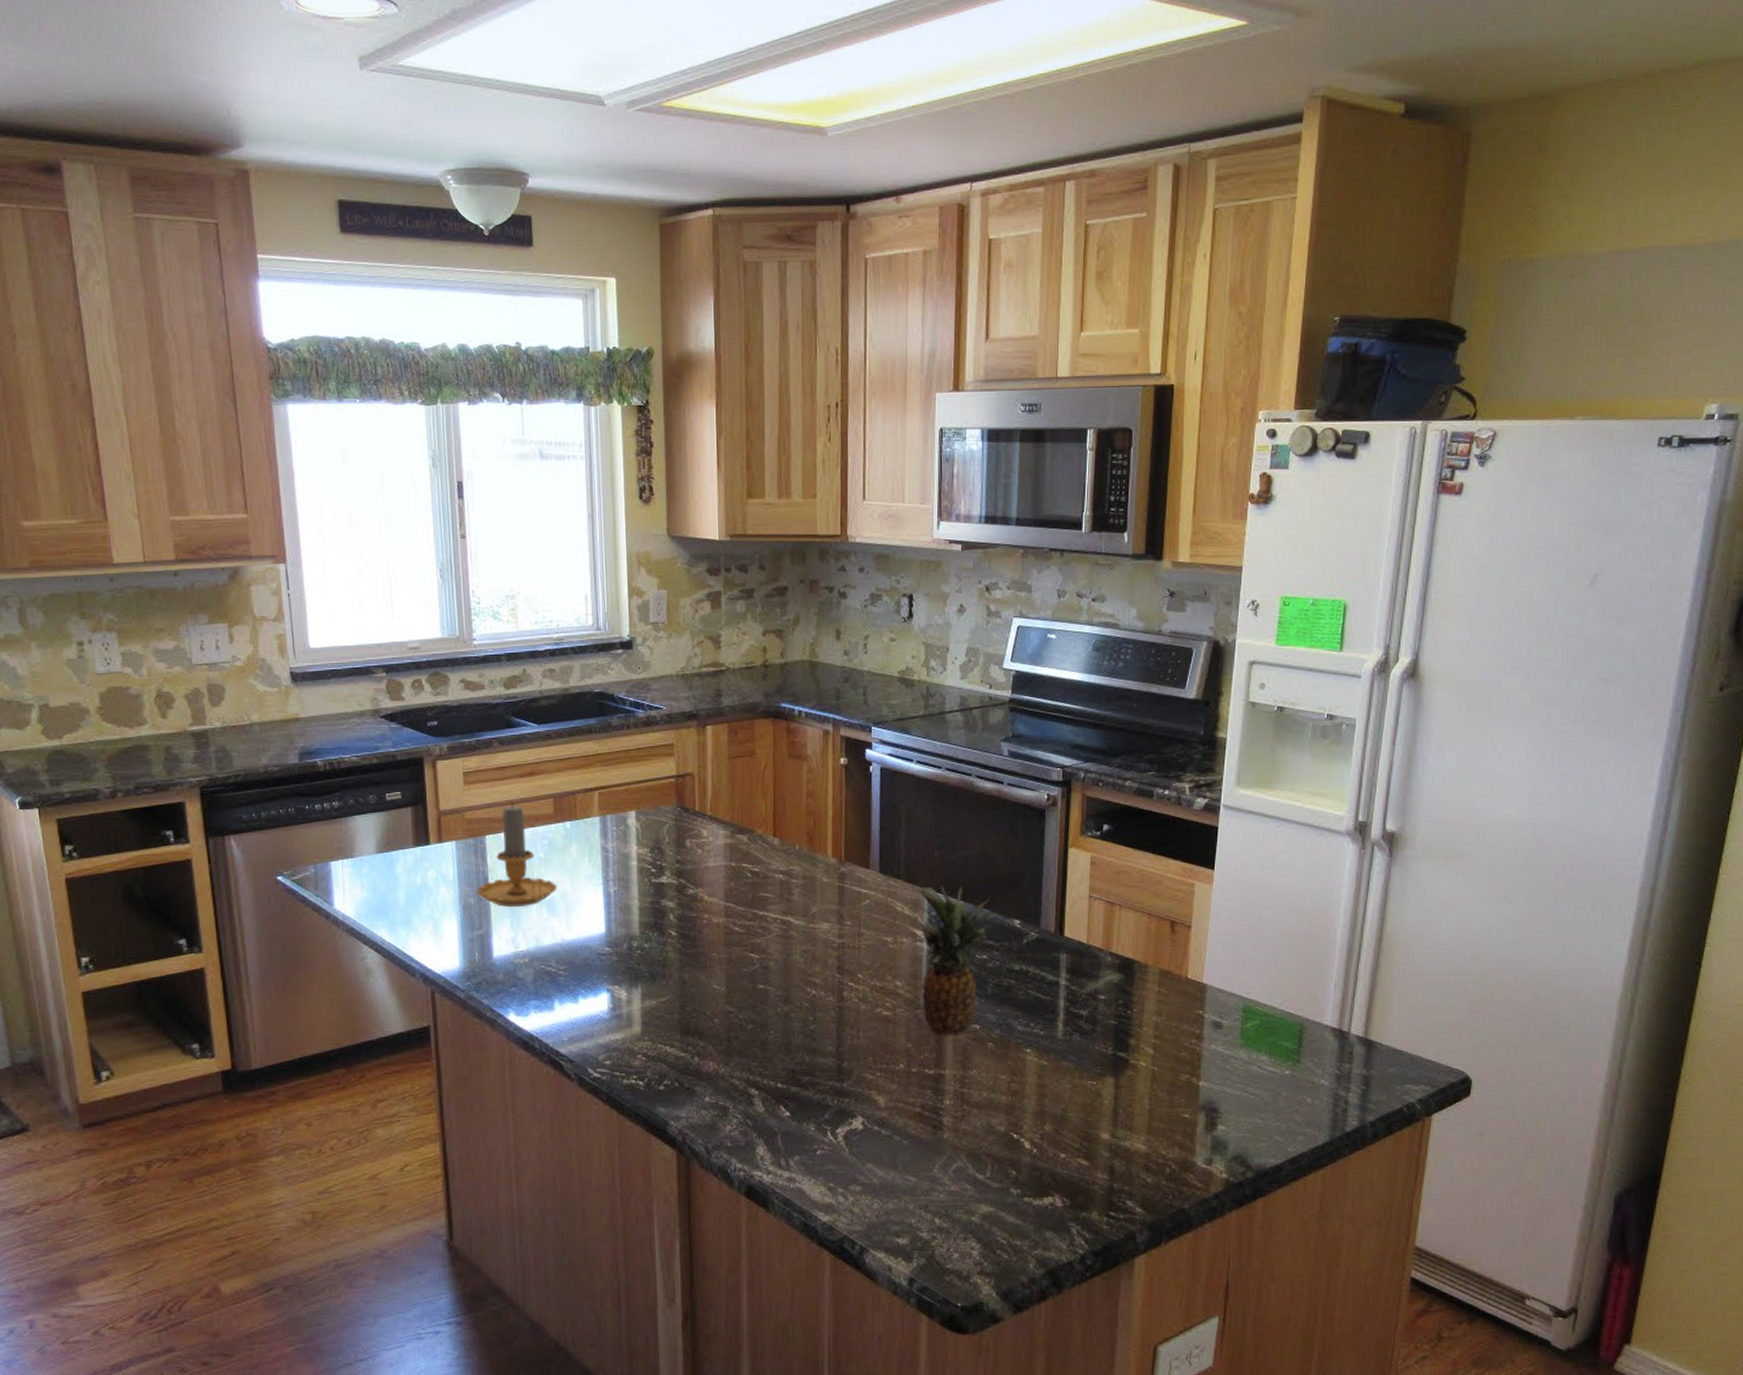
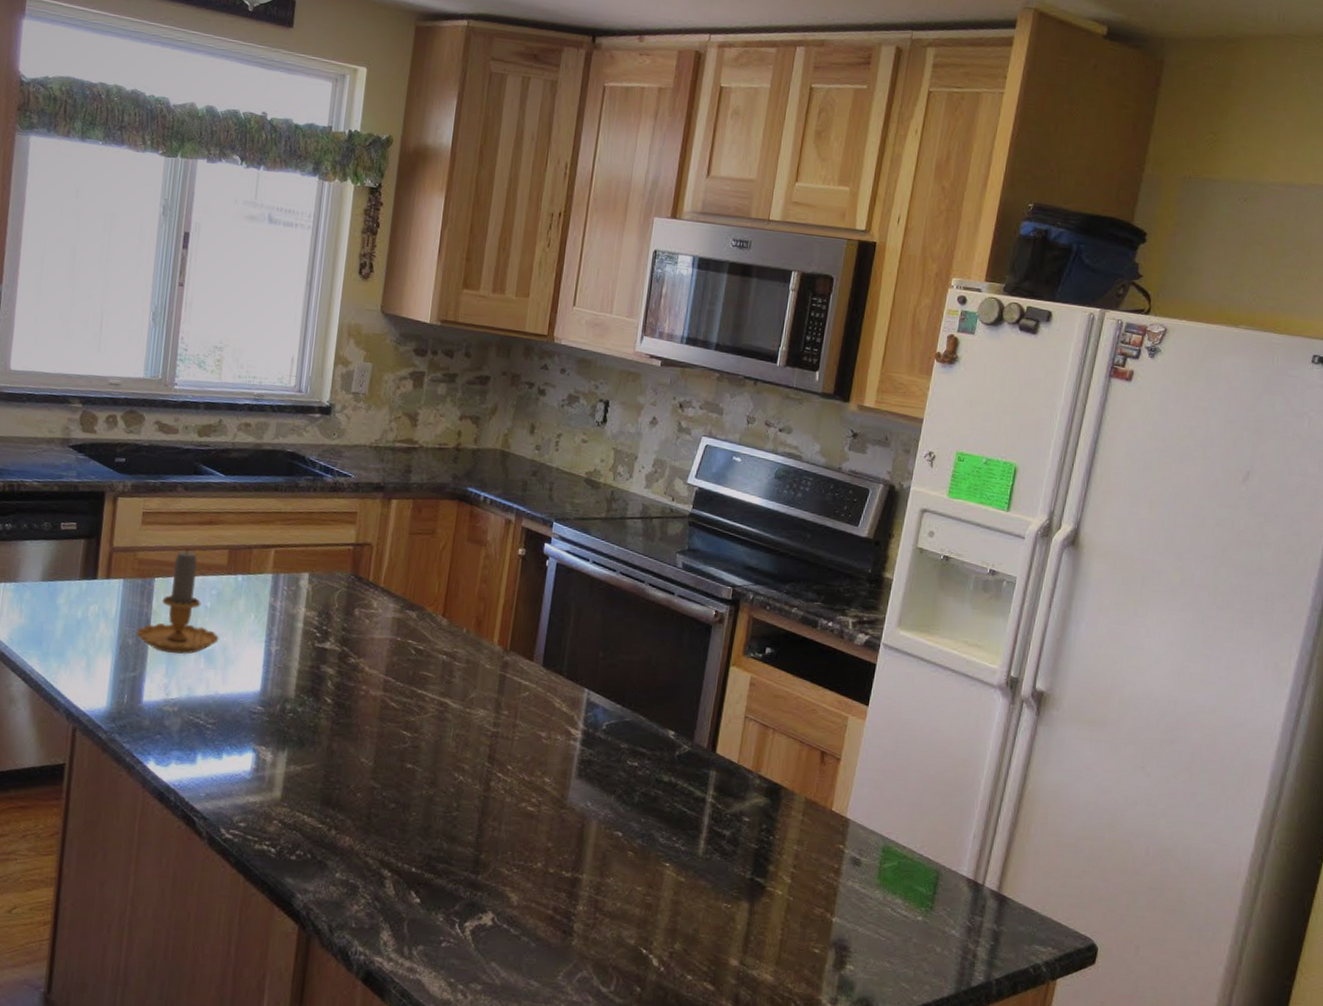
fruit: present [914,886,999,1036] -> none [567,686,654,841]

